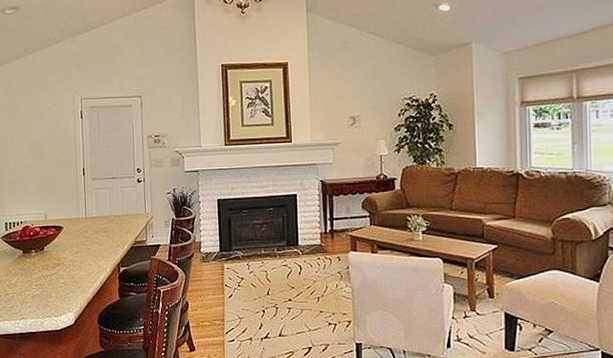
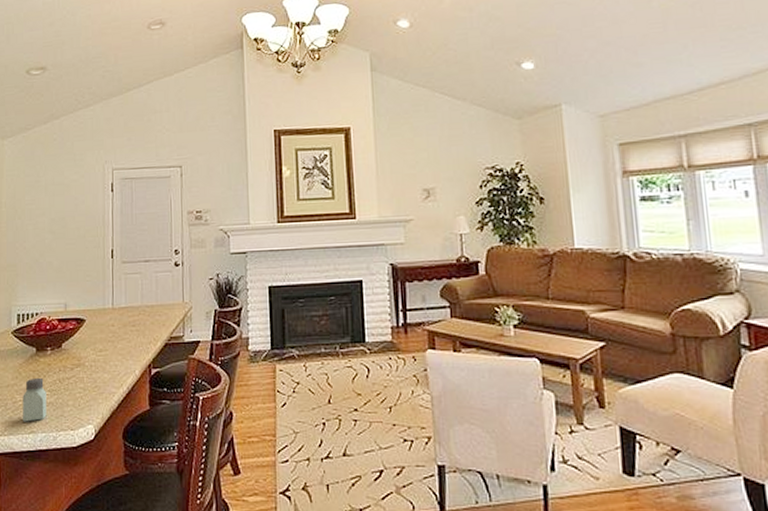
saltshaker: none [13,274,34,310] -> present [23,377,47,422]

